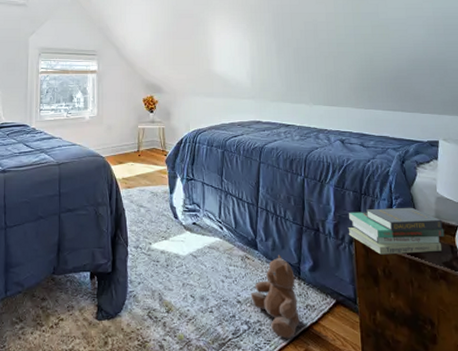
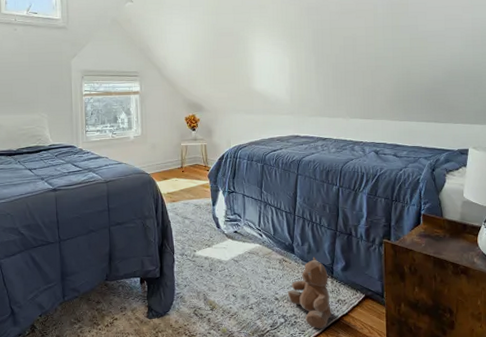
books: present [348,207,445,255] -> none [378,211,468,254]

